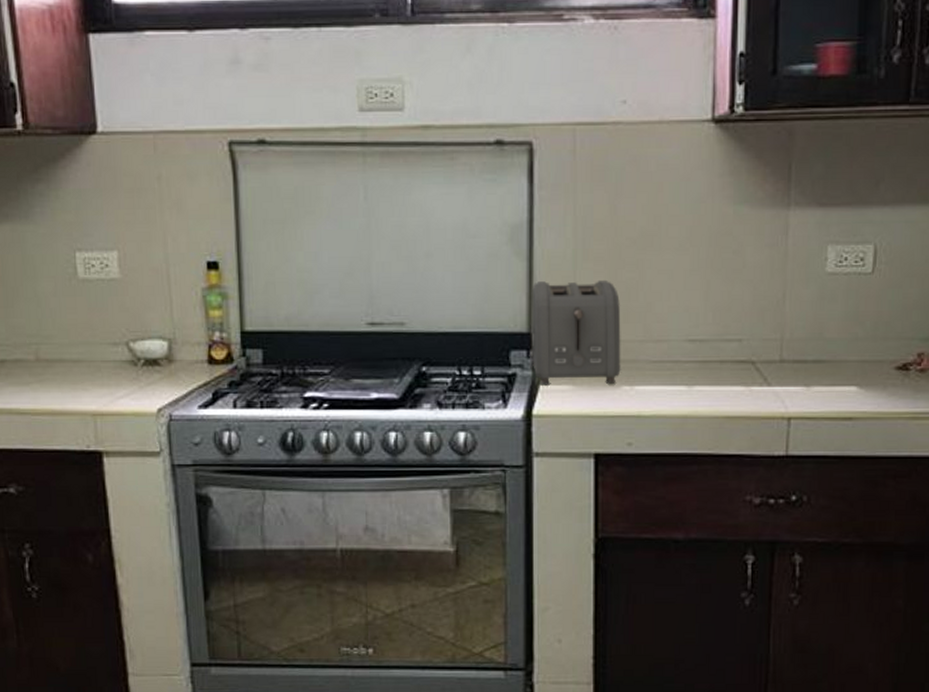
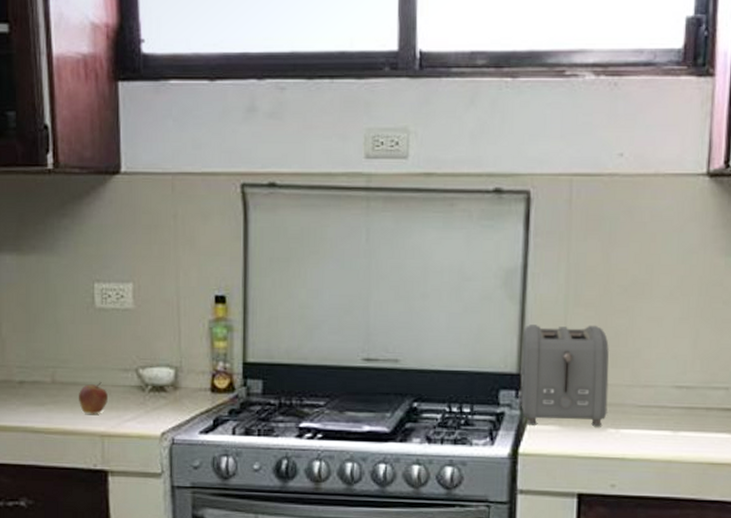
fruit: none [66,357,98,392] -> present [79,381,108,414]

